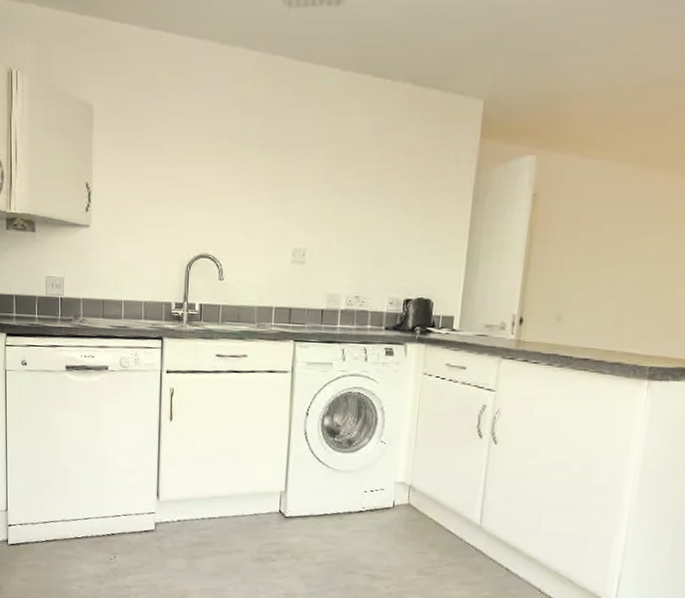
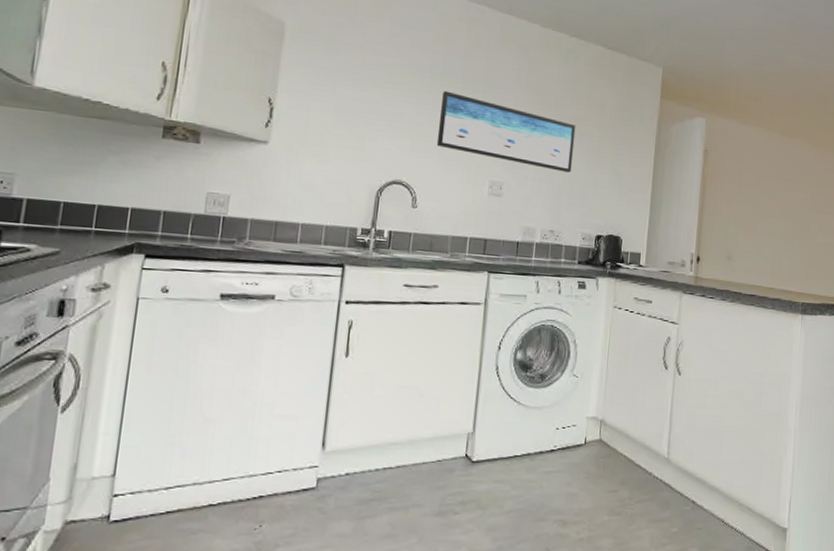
wall art: none [238,156,382,233] -> present [436,90,576,173]

